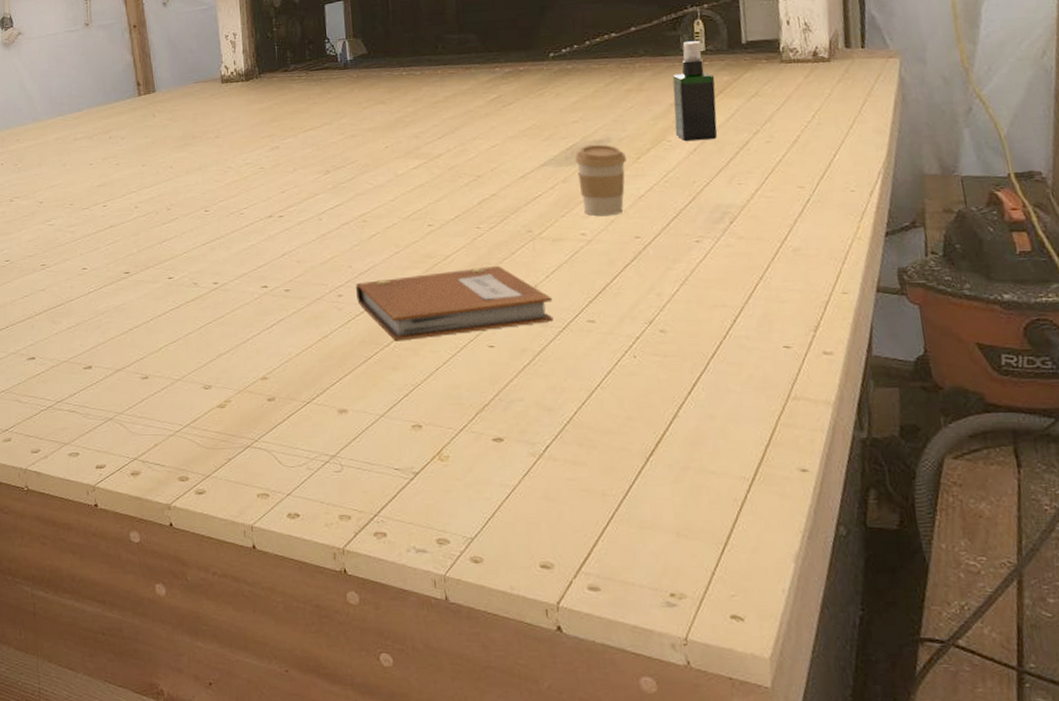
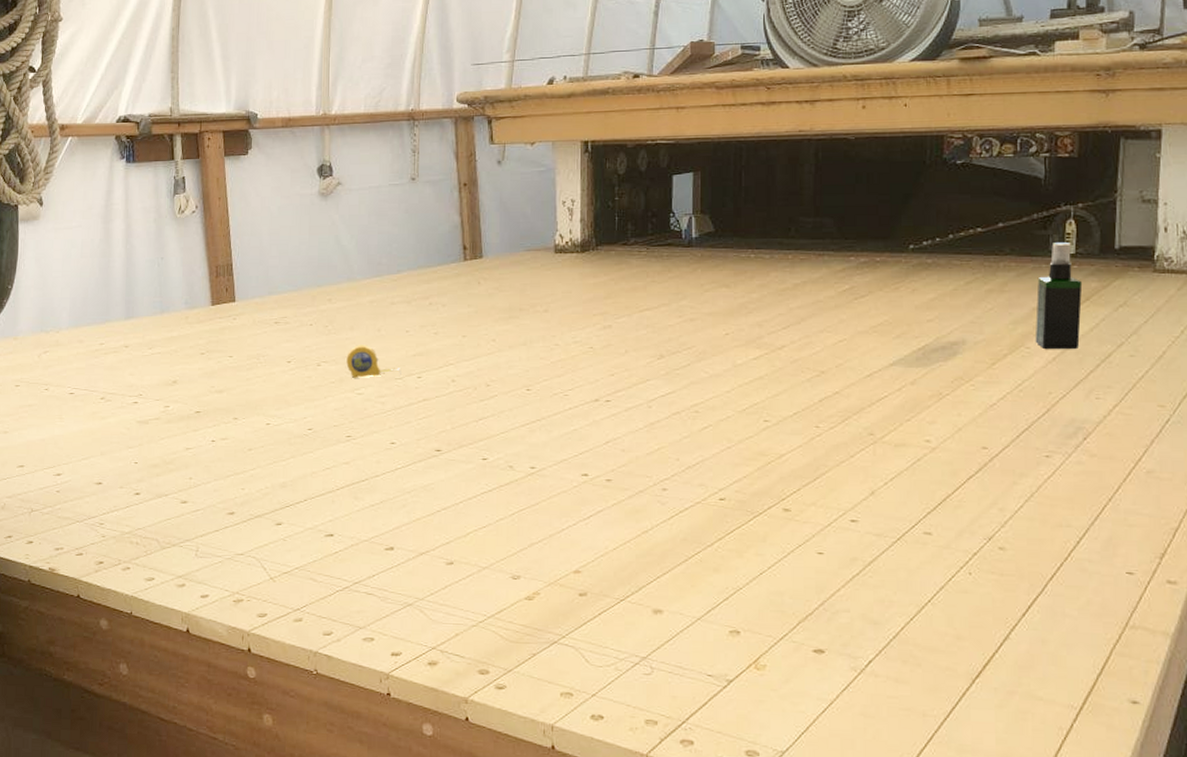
tape measure: none [36,179,88,211] -> present [346,345,401,378]
notebook: present [356,265,554,342] -> none [682,468,889,542]
coffee cup: present [574,144,626,216] -> none [926,347,980,424]

